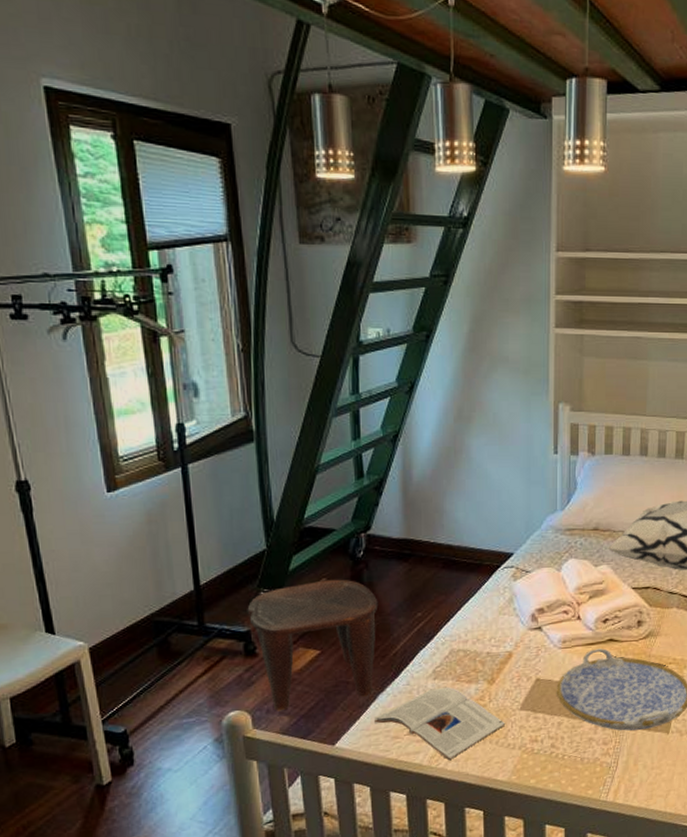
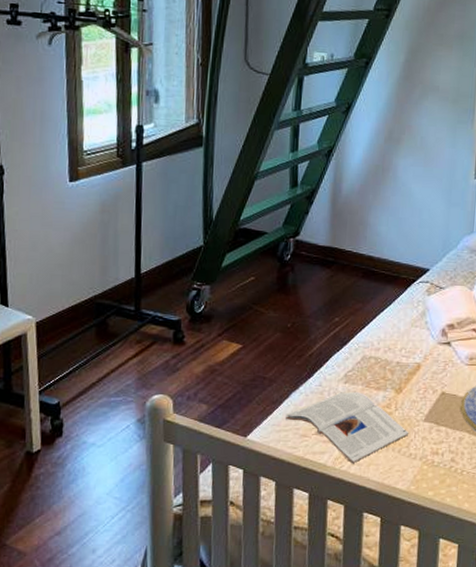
stool: present [247,579,378,712] -> none [180,278,300,399]

